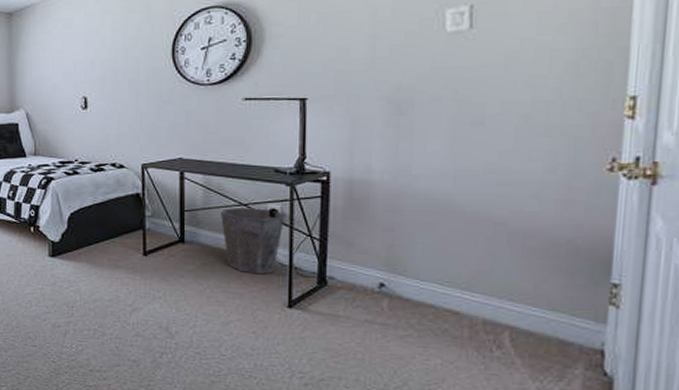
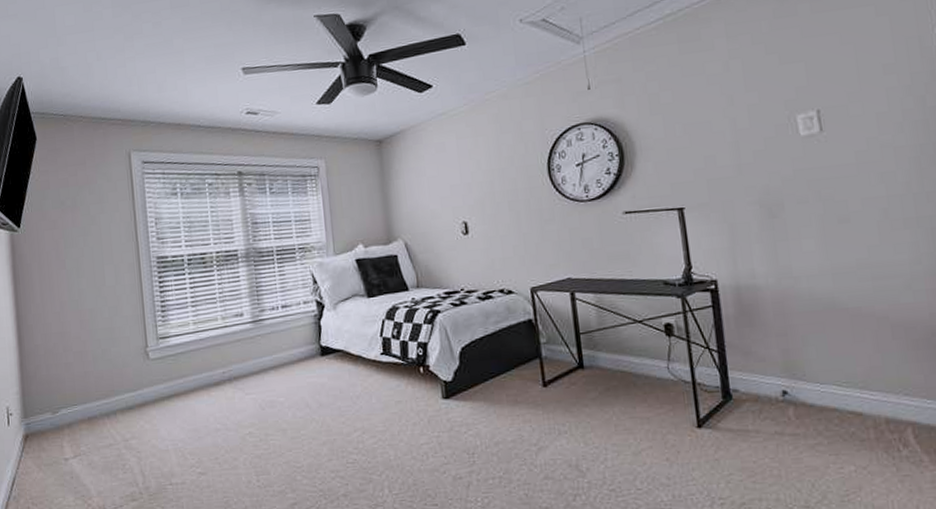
waste bin: present [221,207,284,274] -> none [617,323,681,395]

